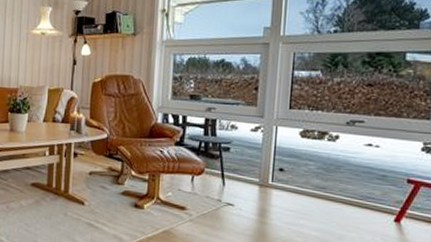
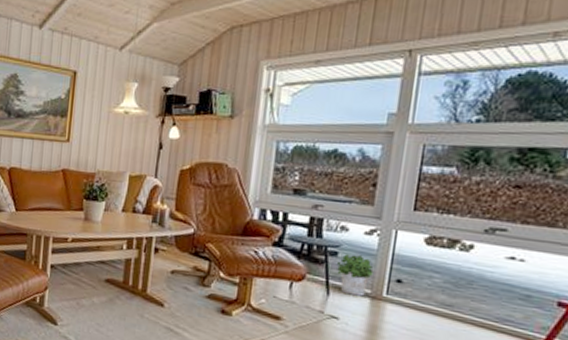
potted plant: none [229,149,260,185] -> present [336,254,374,297]

